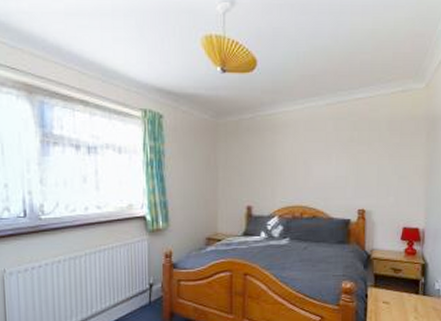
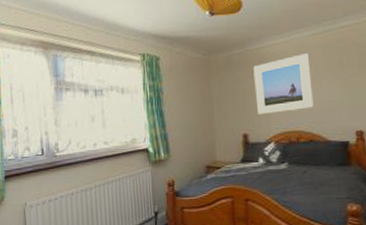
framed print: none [263,124,321,186] -> present [253,53,314,114]

